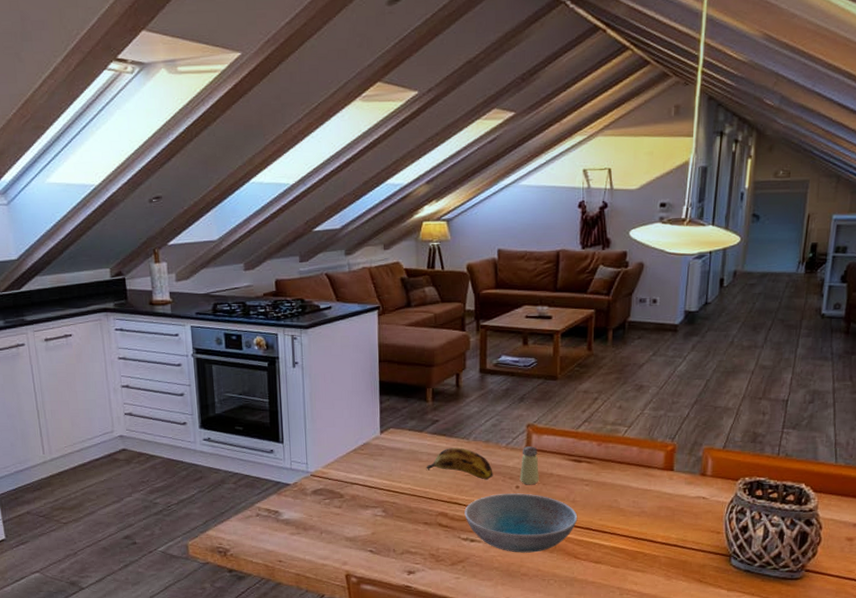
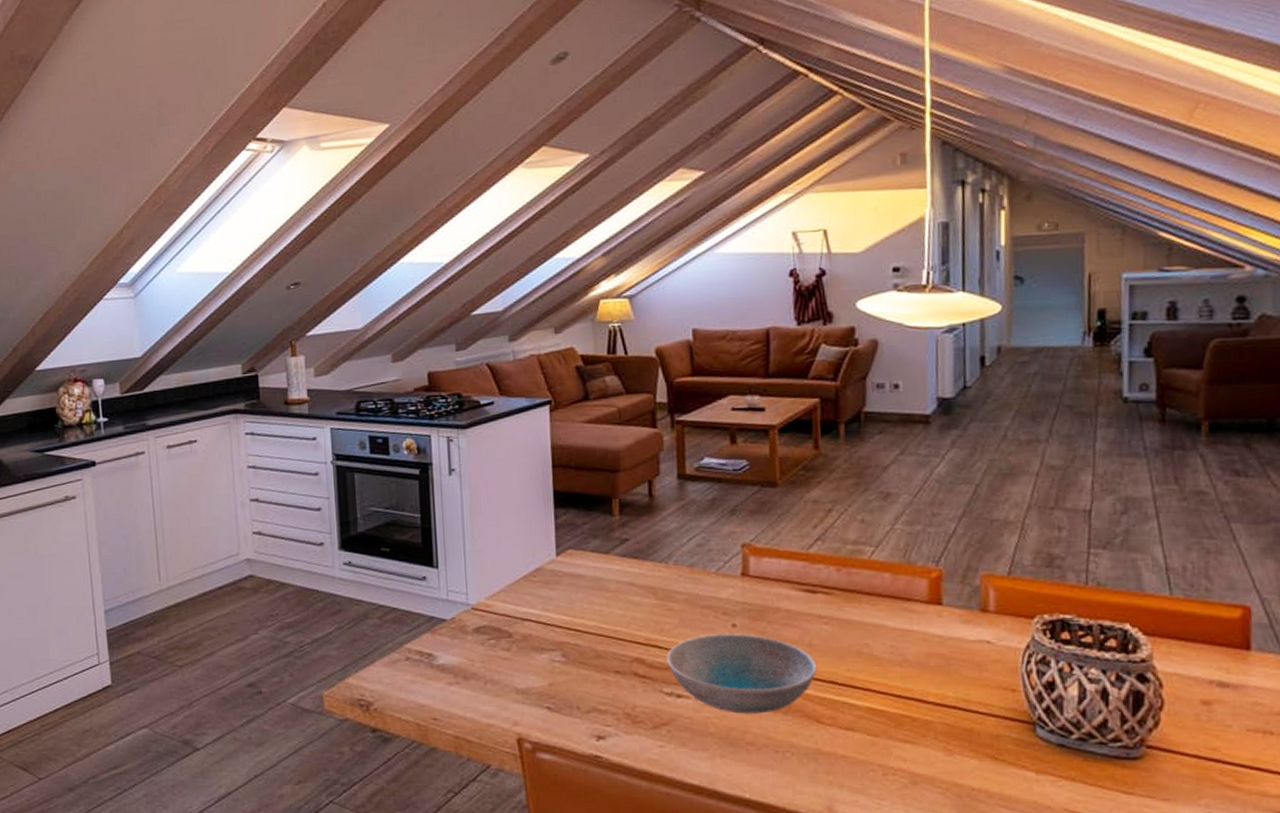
banana: present [426,447,493,480] -> none [615,573,702,616]
saltshaker: present [520,446,539,485] -> none [736,572,762,623]

